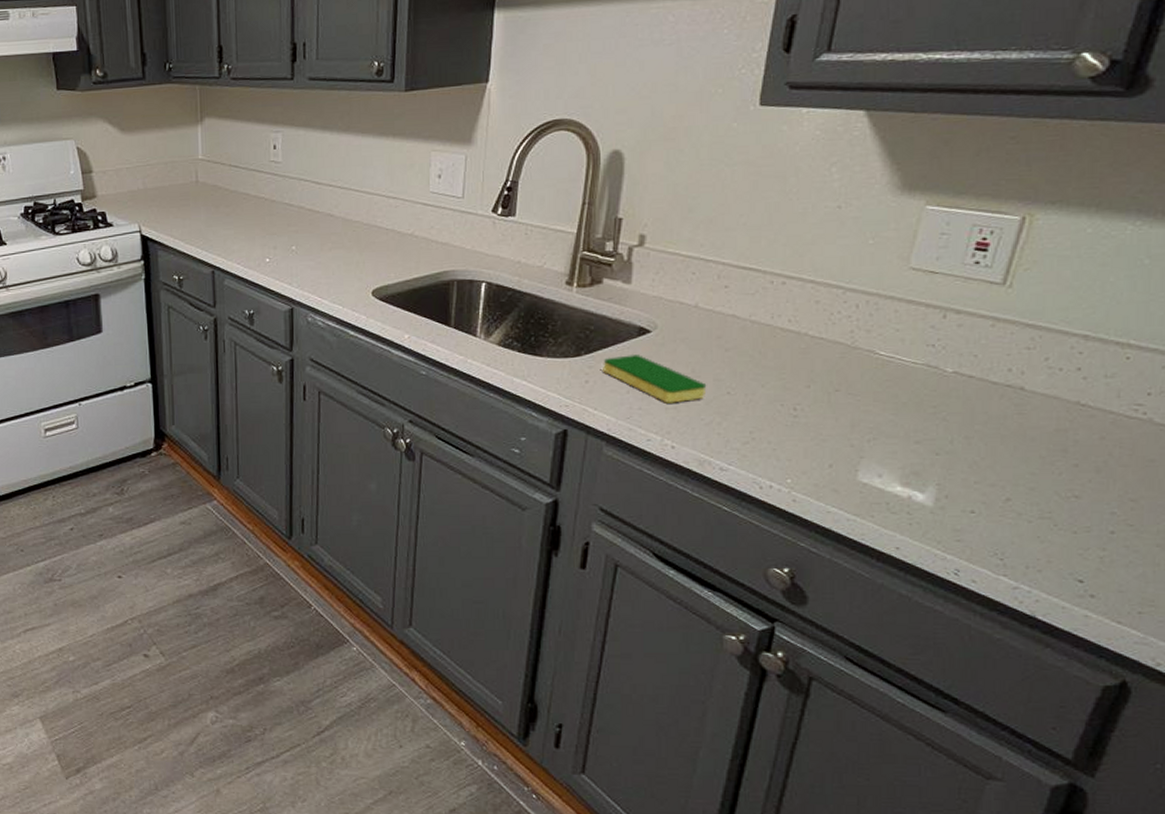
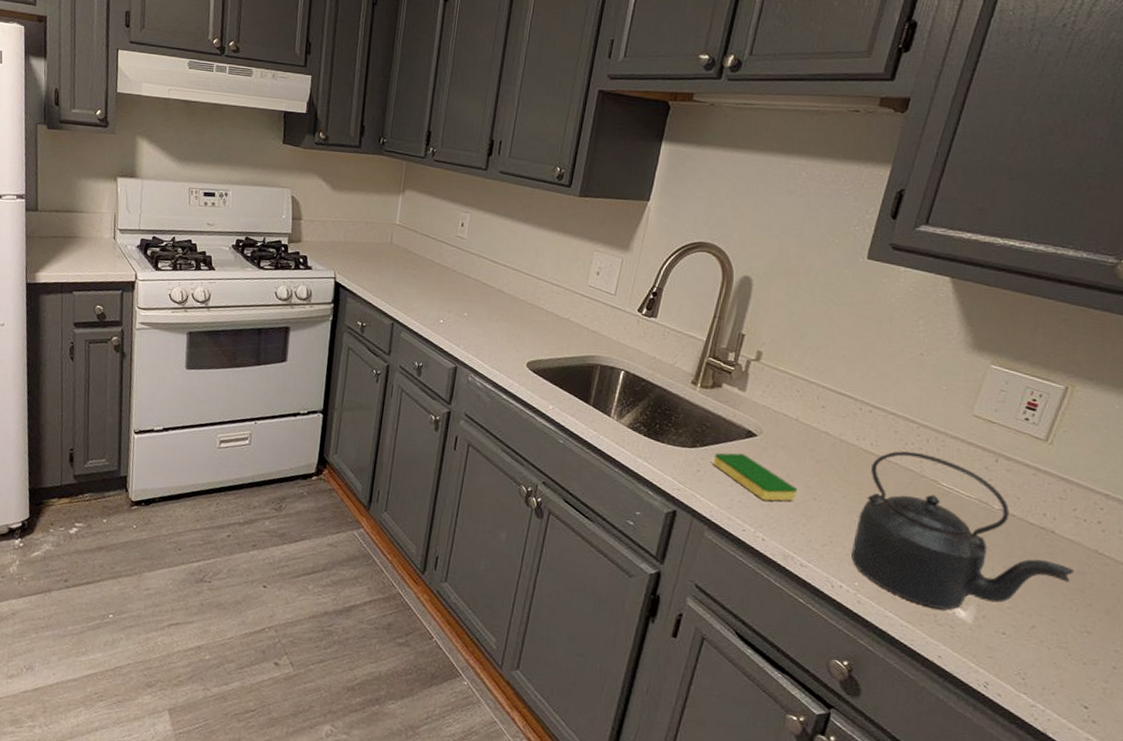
kettle: none [780,321,1053,495] -> present [851,451,1075,610]

